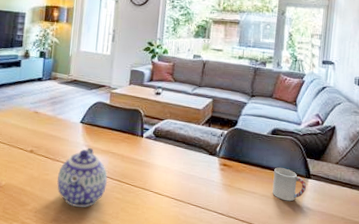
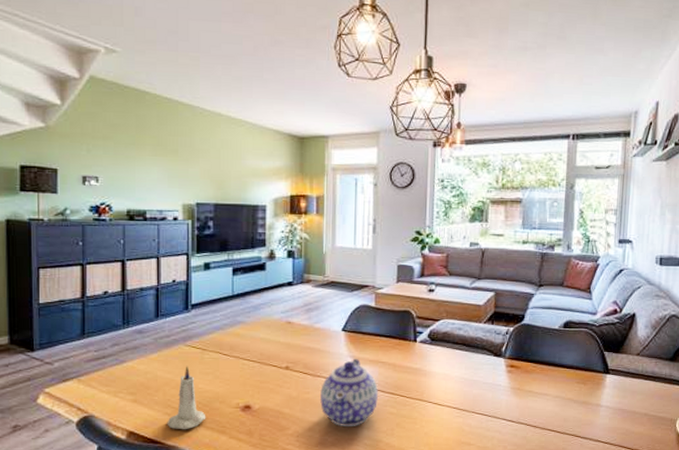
cup: present [272,167,306,202] -> none [566,364,604,401]

